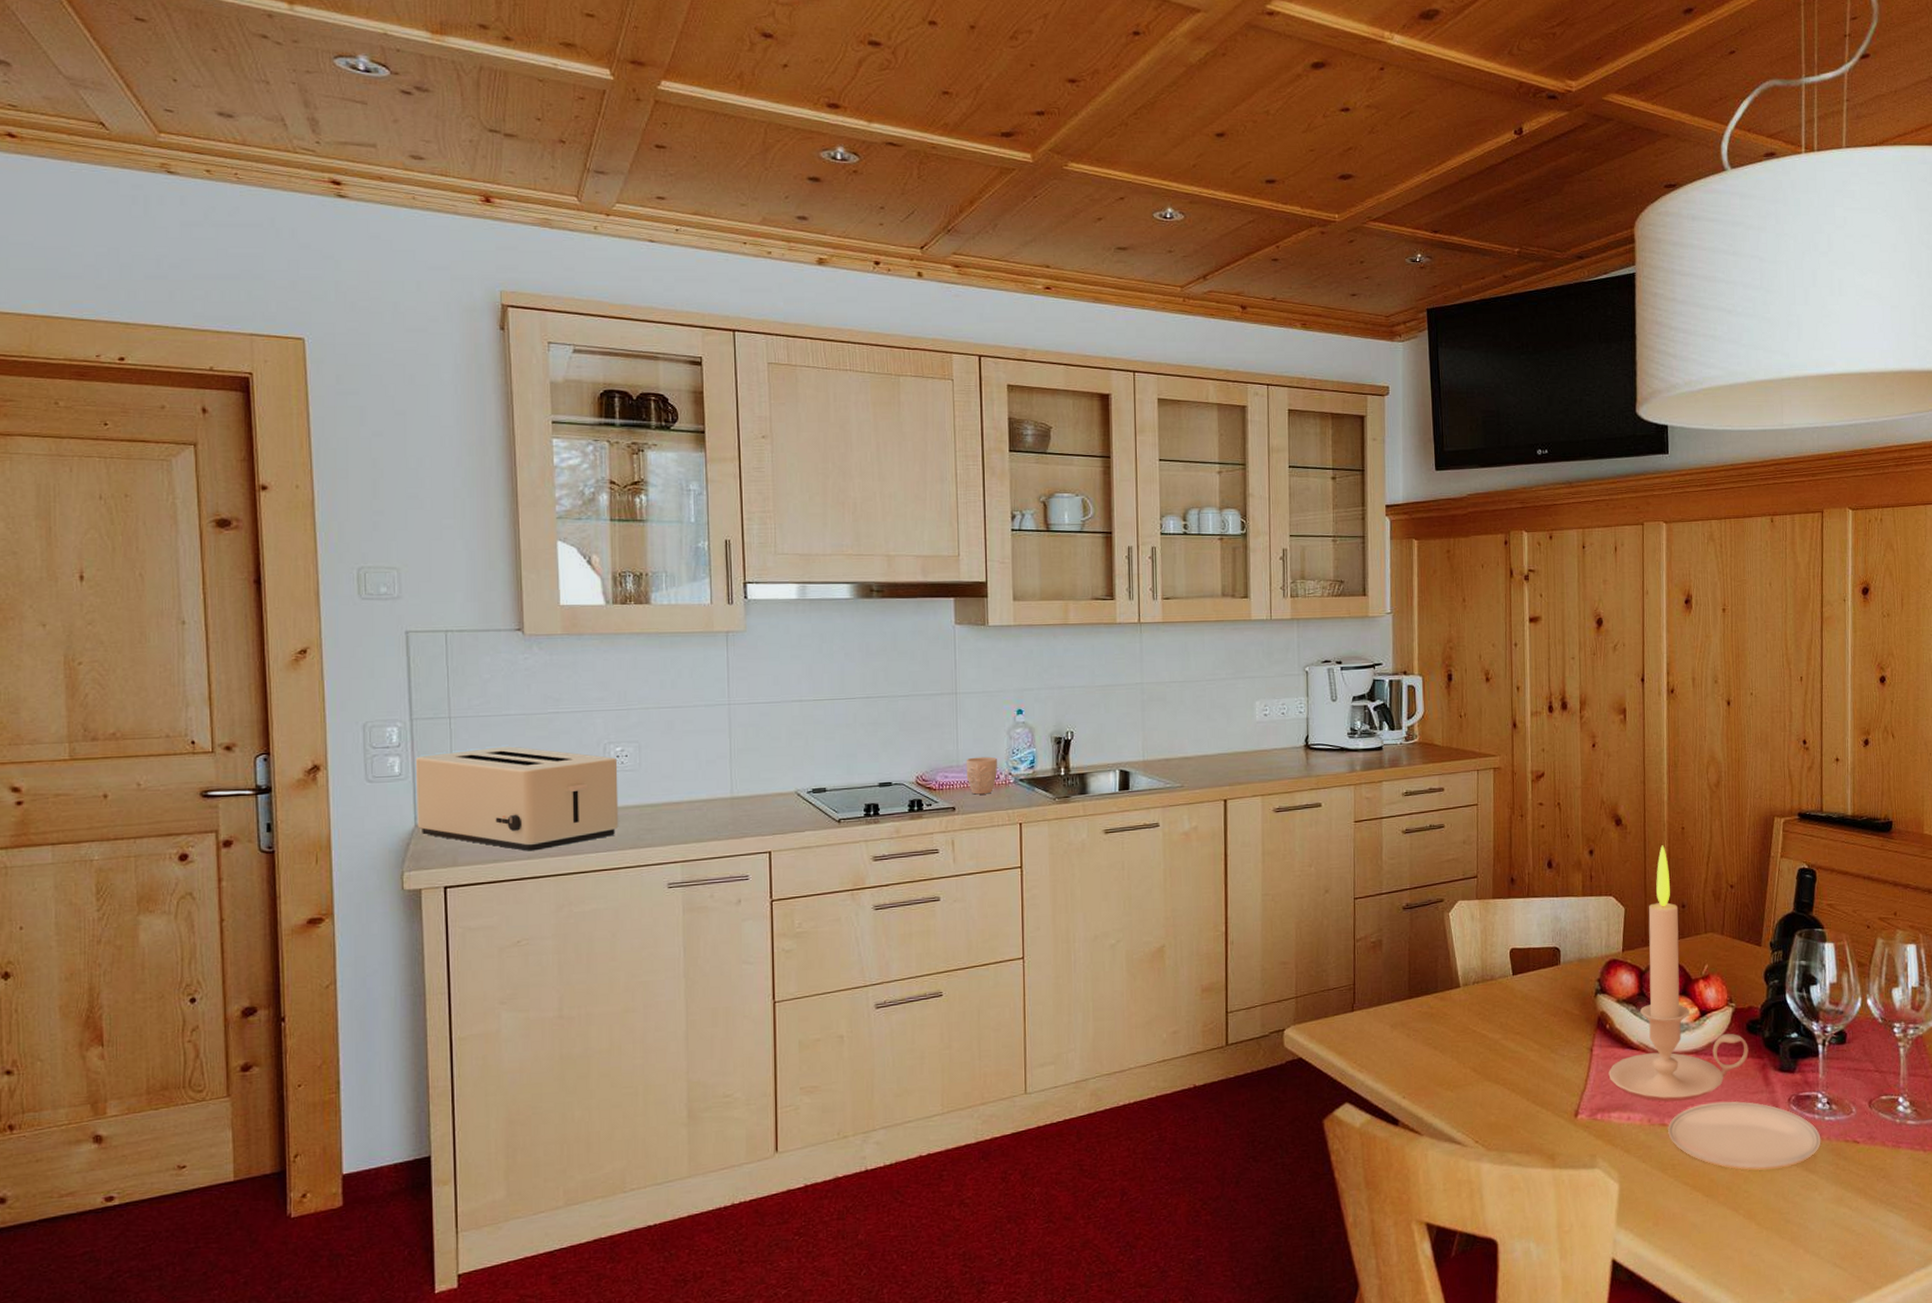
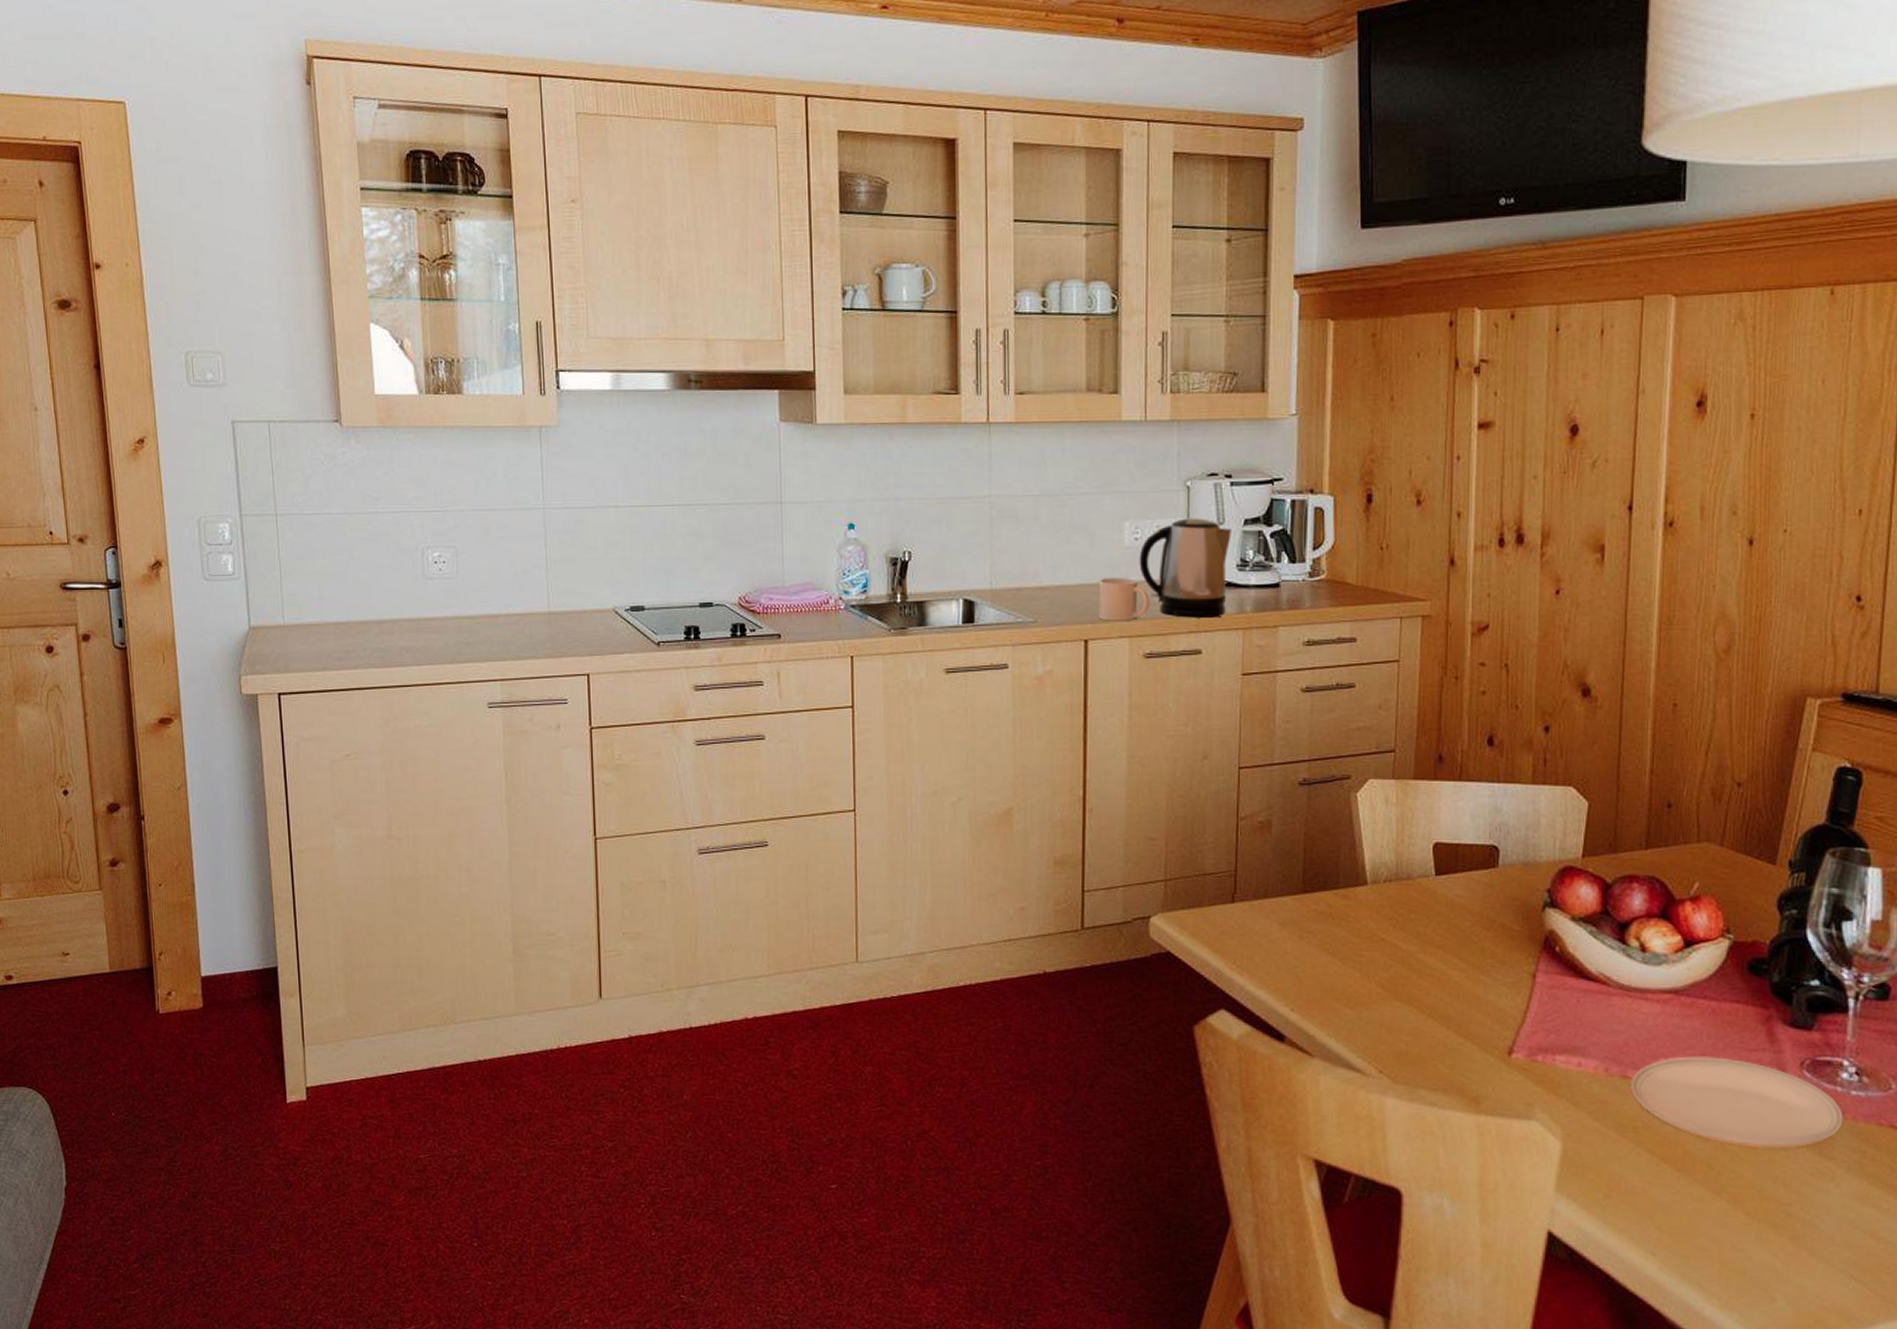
toaster: present [415,746,619,851] -> none [246,547,439,660]
cup: present [966,756,997,795] -> none [792,577,826,621]
mug: none [1235,746,1278,783] -> present [1098,577,1149,621]
kettle: none [1268,696,1343,778] -> present [1139,518,1231,618]
candle: present [1608,845,1749,1102] -> none [1555,725,1749,1051]

